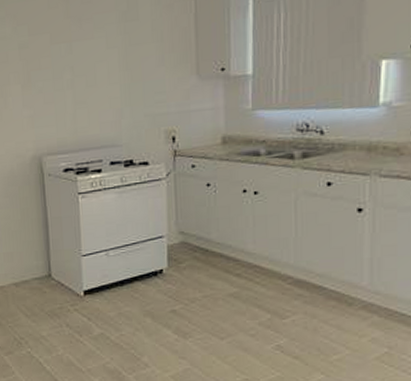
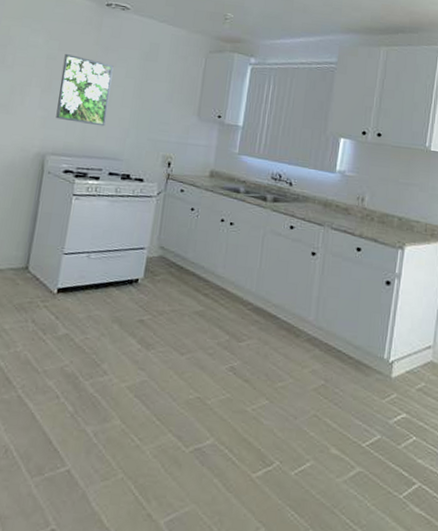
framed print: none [36,37,96,115] -> present [56,53,114,127]

